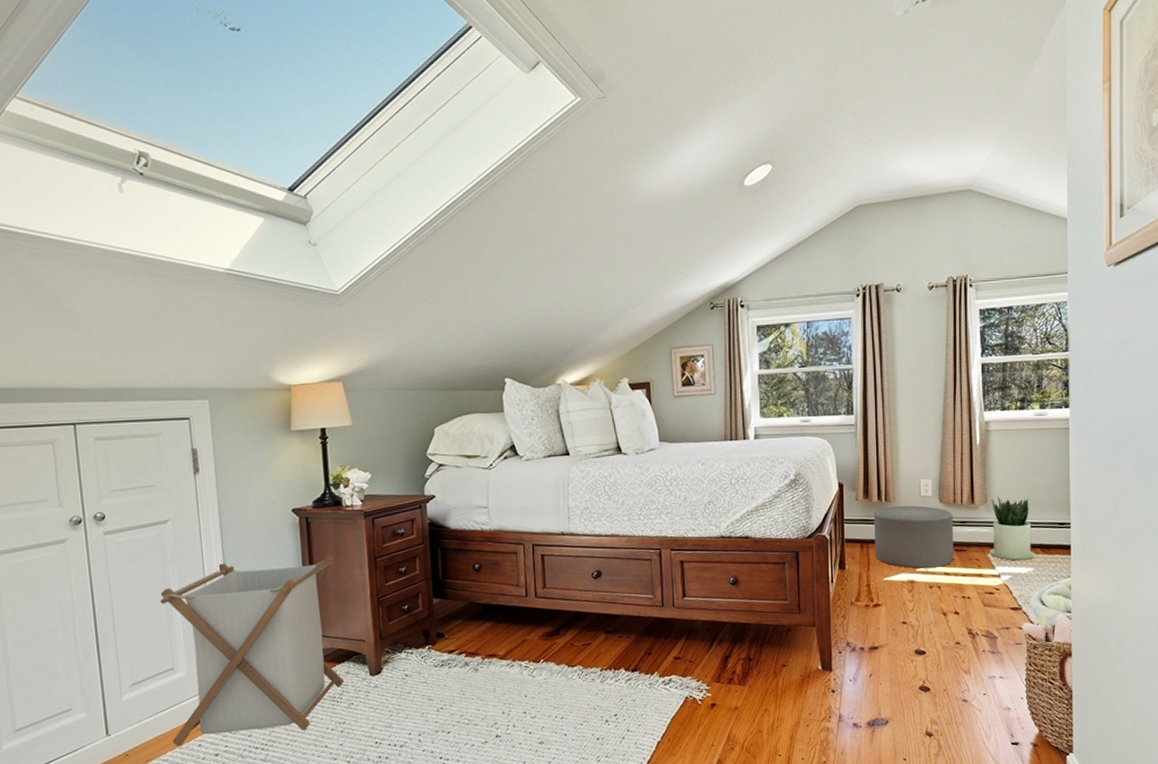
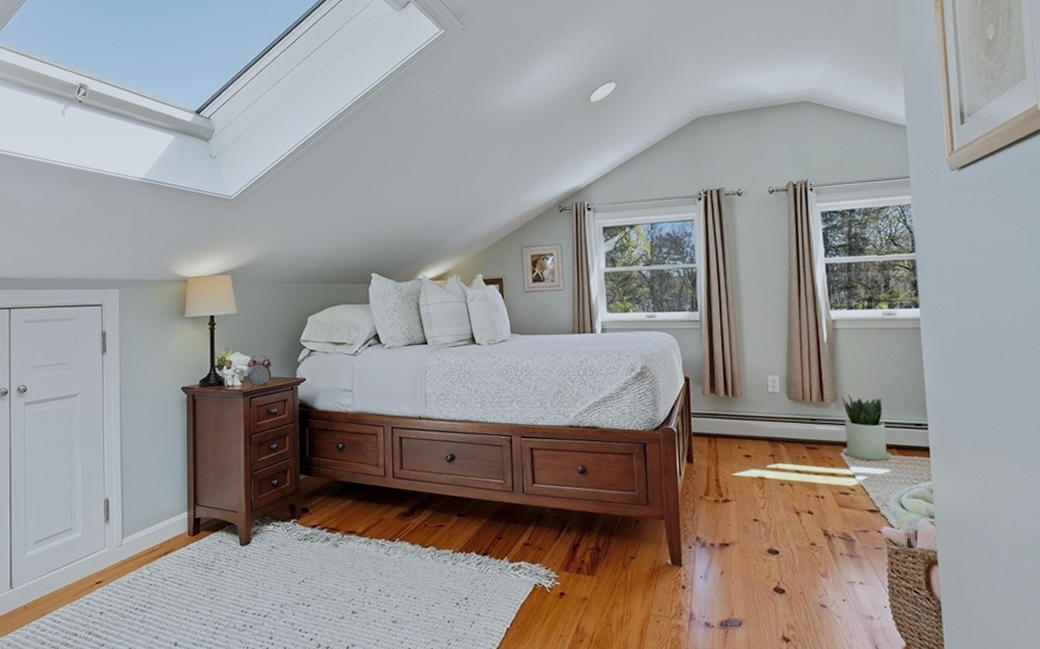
laundry basket: present [160,554,345,746] -> none [65,429,218,602]
alarm clock: none [367,470,397,507] -> present [247,355,272,388]
pouf: present [874,505,954,569] -> none [721,401,805,465]

